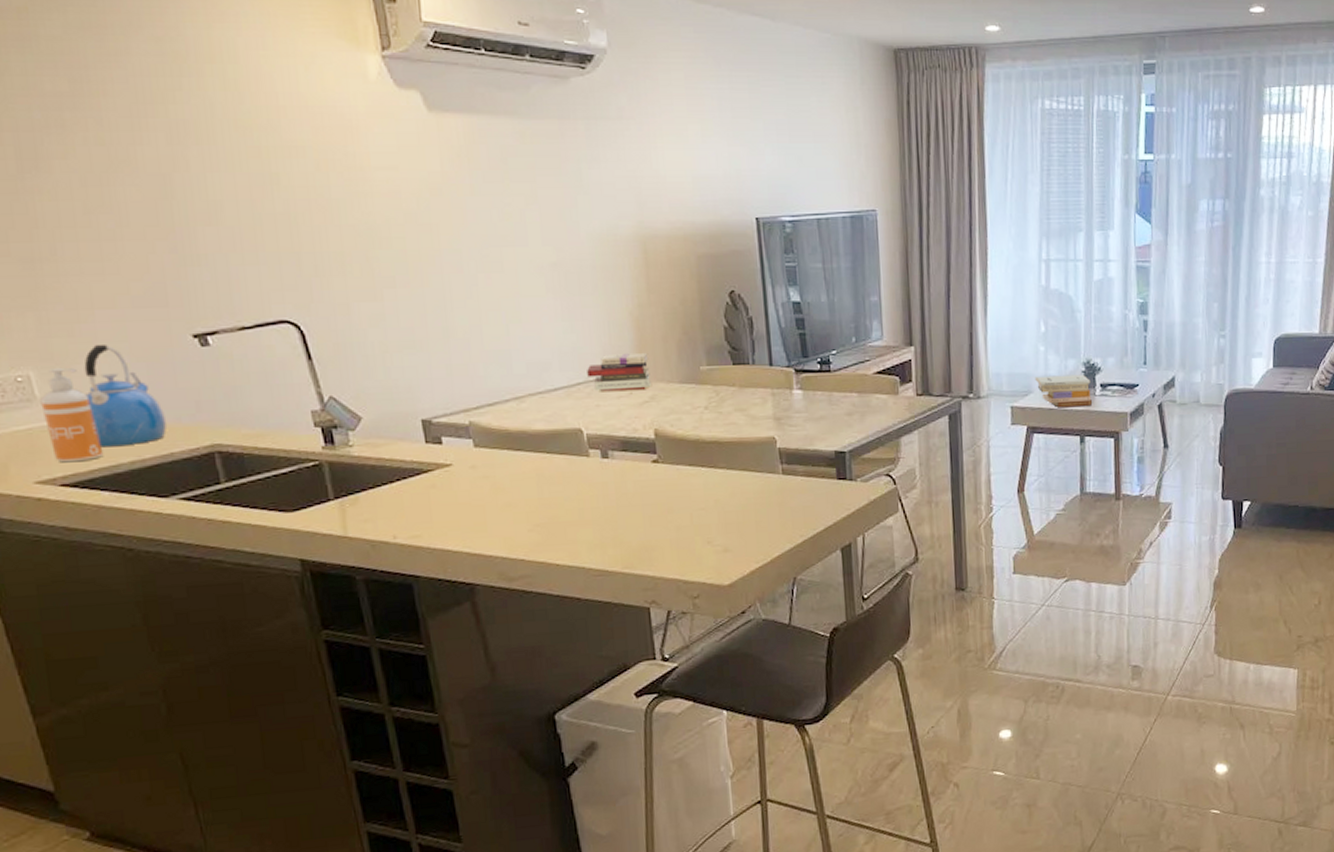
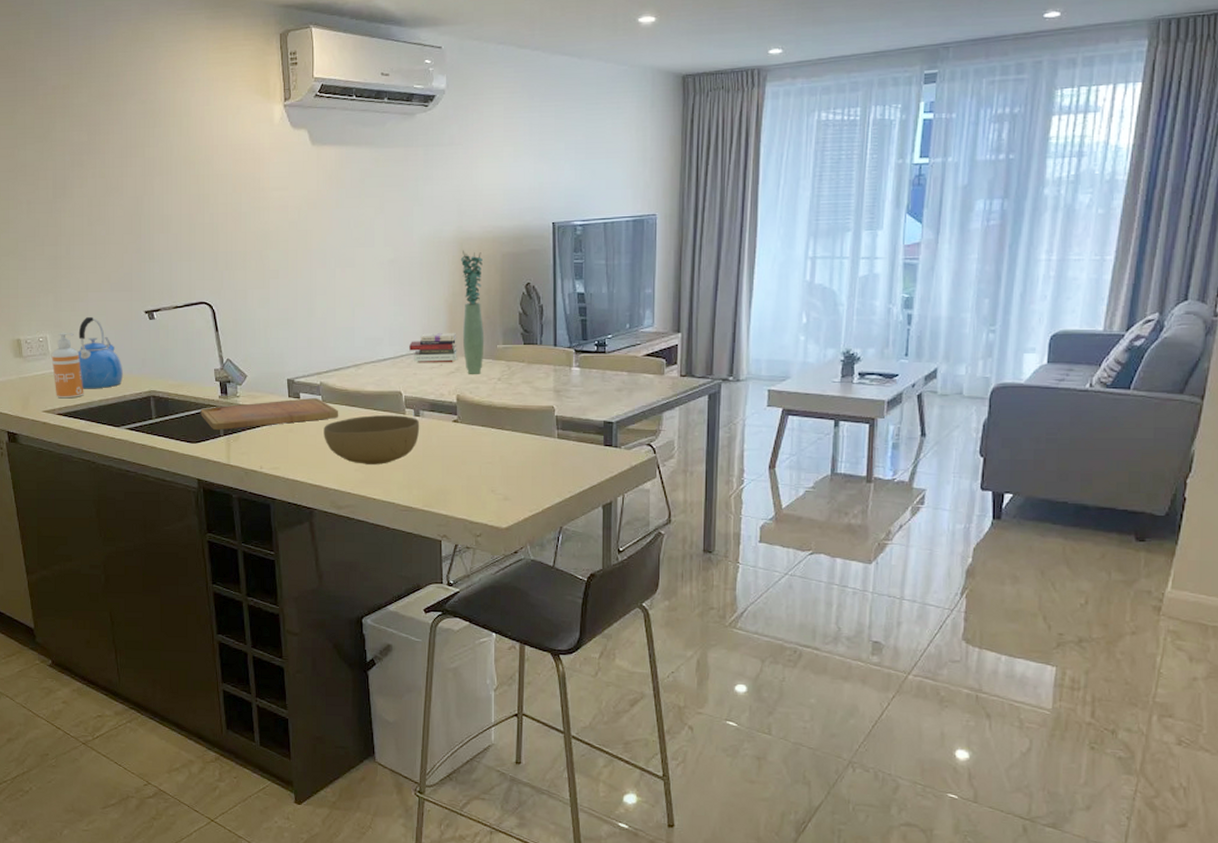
cutting board: none [295,442,500,493] -> present [200,398,339,431]
bowl: none [479,458,610,523] -> present [324,415,420,465]
vase: none [644,251,685,405] -> present [460,250,485,375]
books: present [1035,374,1093,408] -> none [794,363,850,393]

